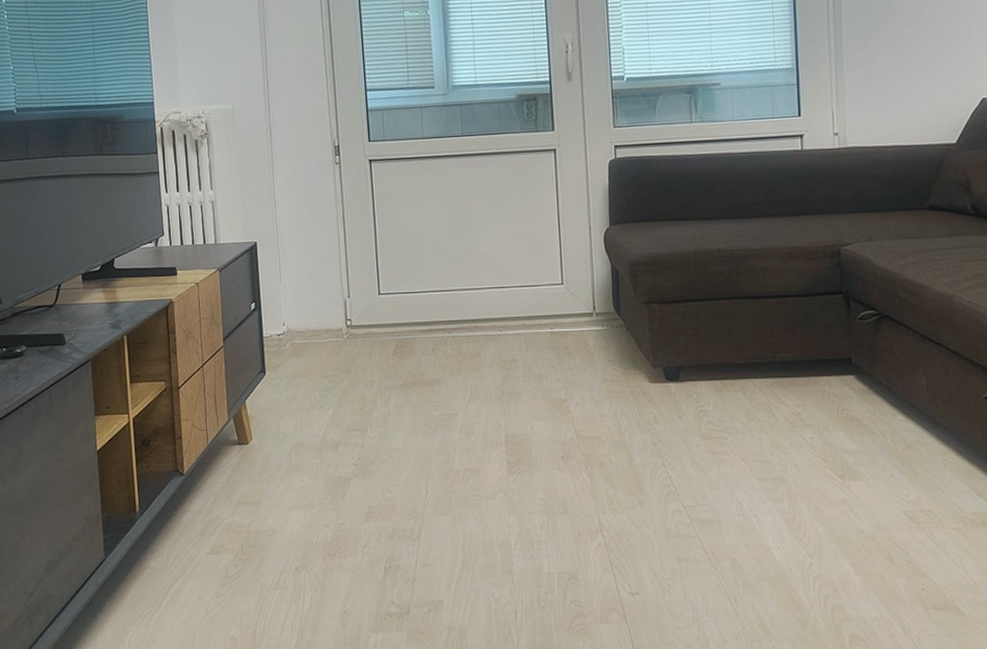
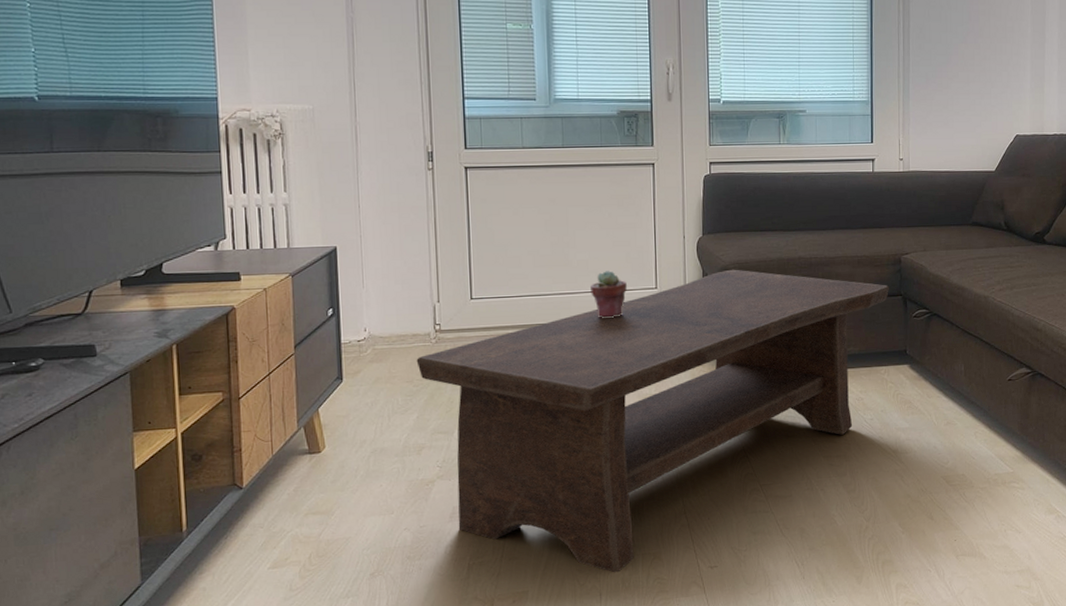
coffee table: none [330,263,827,590] -> present [416,269,889,573]
potted succulent: none [495,265,532,316] -> present [590,271,627,318]

